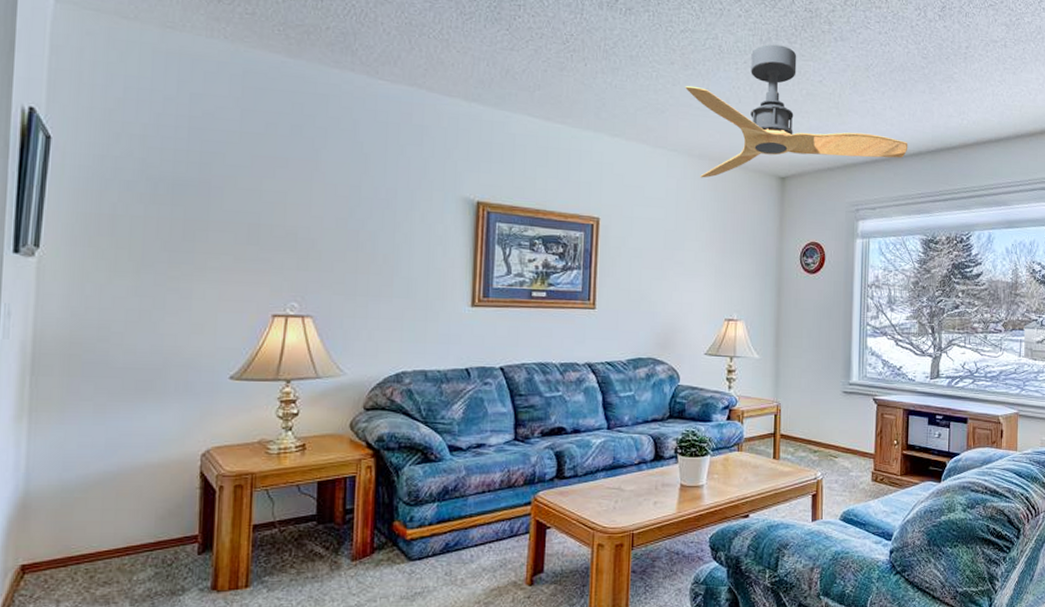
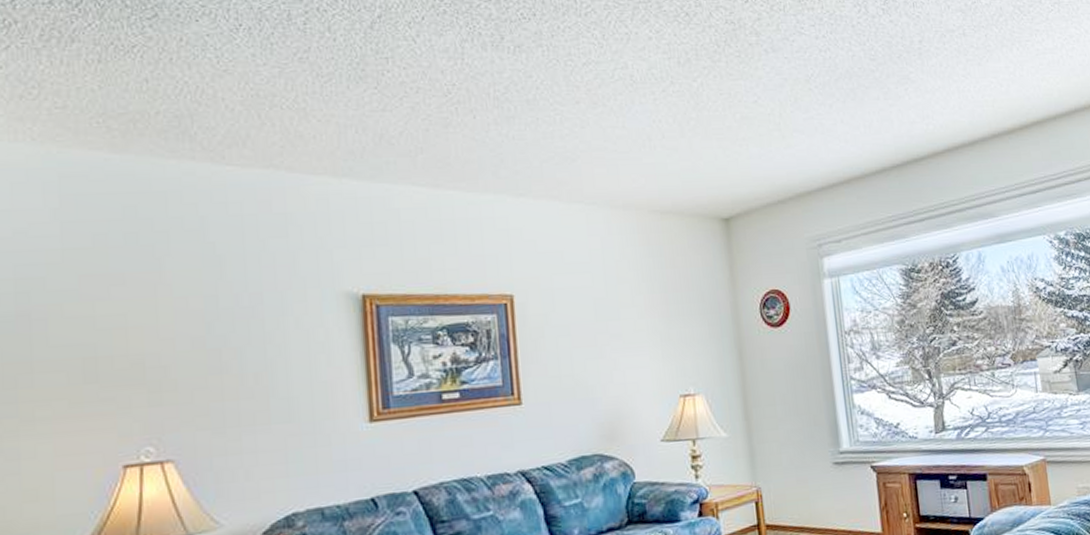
ceiling fan: present [685,44,908,178] -> none [596,66,869,232]

